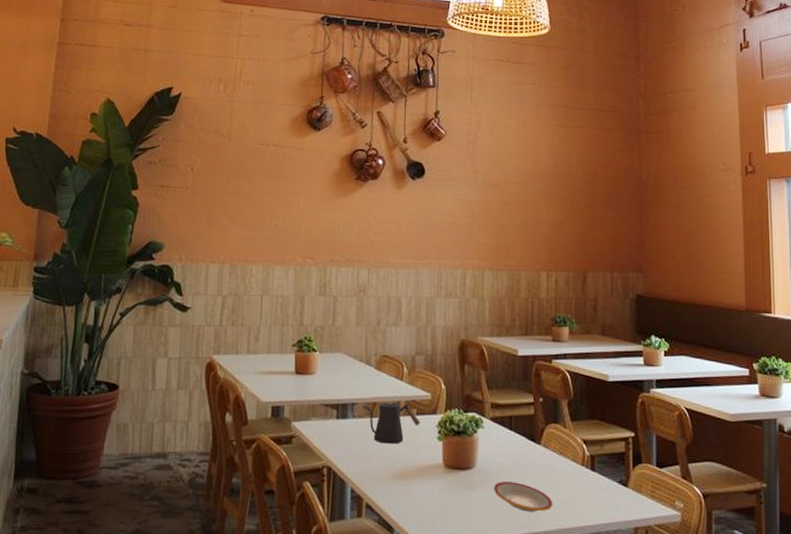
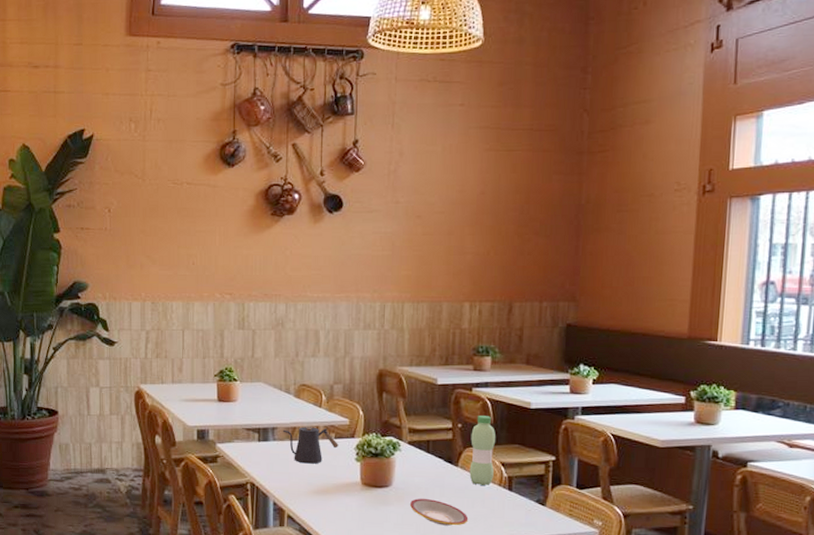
water bottle: none [552,389,576,466] -> present [469,416,495,486]

